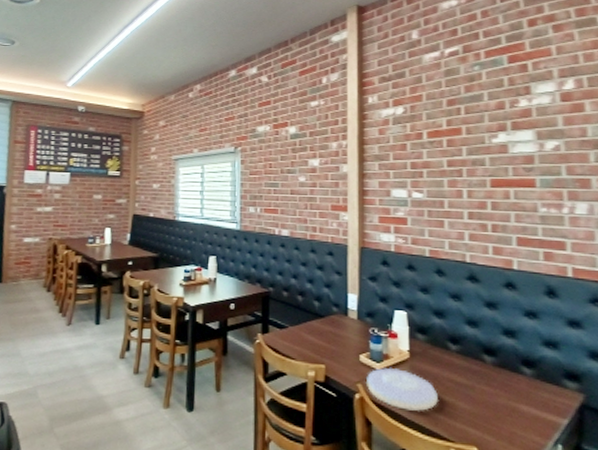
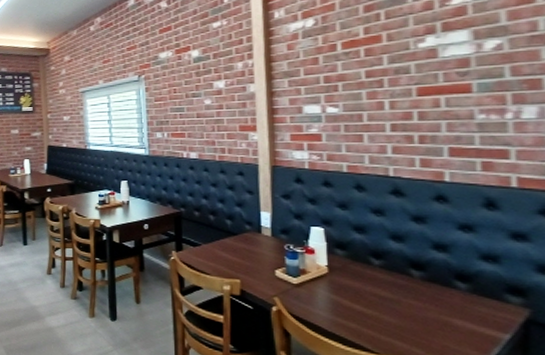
plate: present [367,367,438,411] -> none [283,281,360,324]

